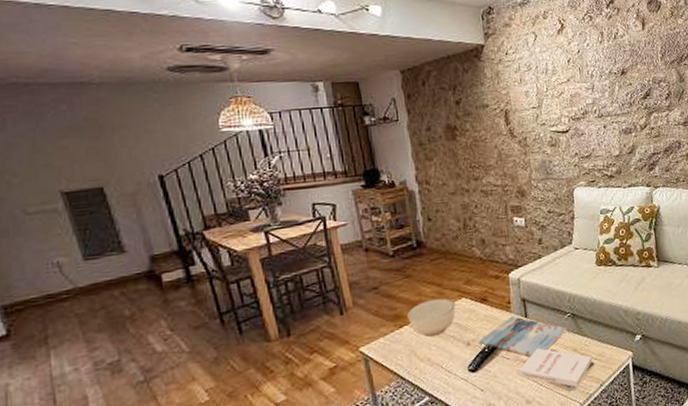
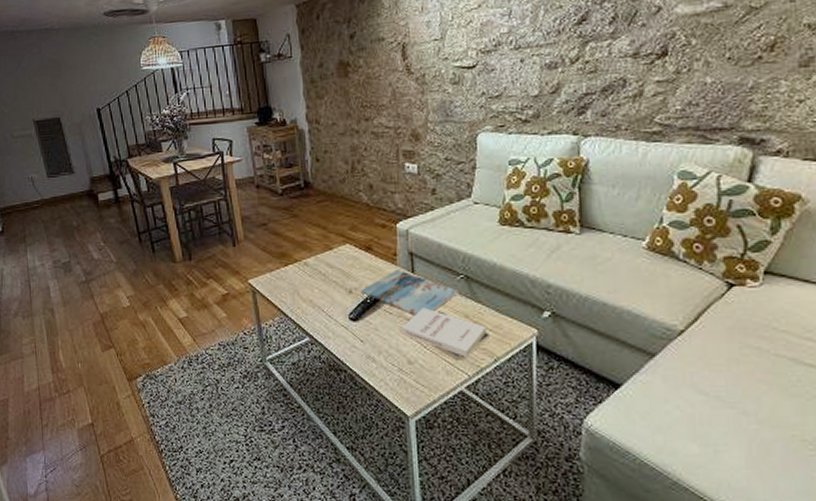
bowl: present [407,298,456,337] -> none [292,241,339,280]

